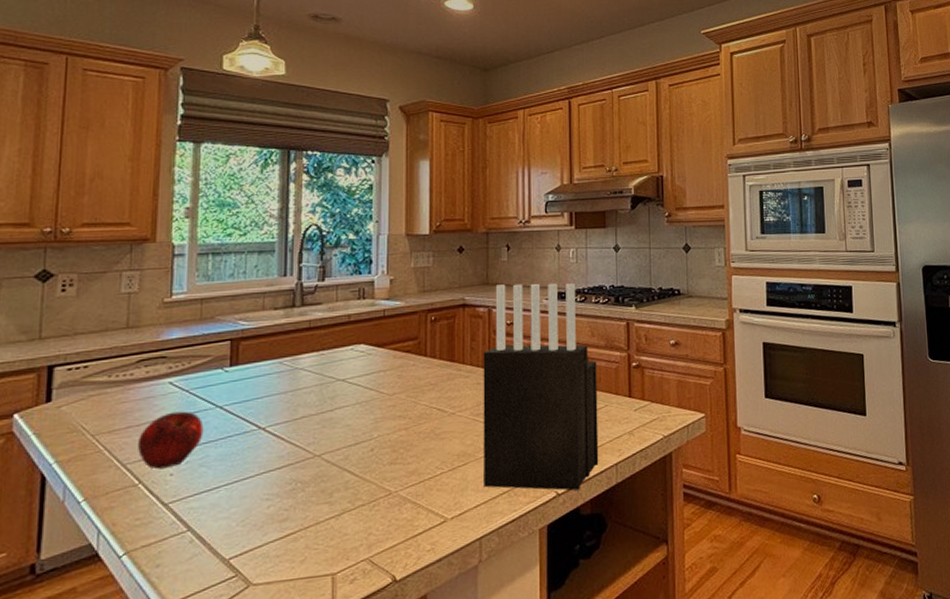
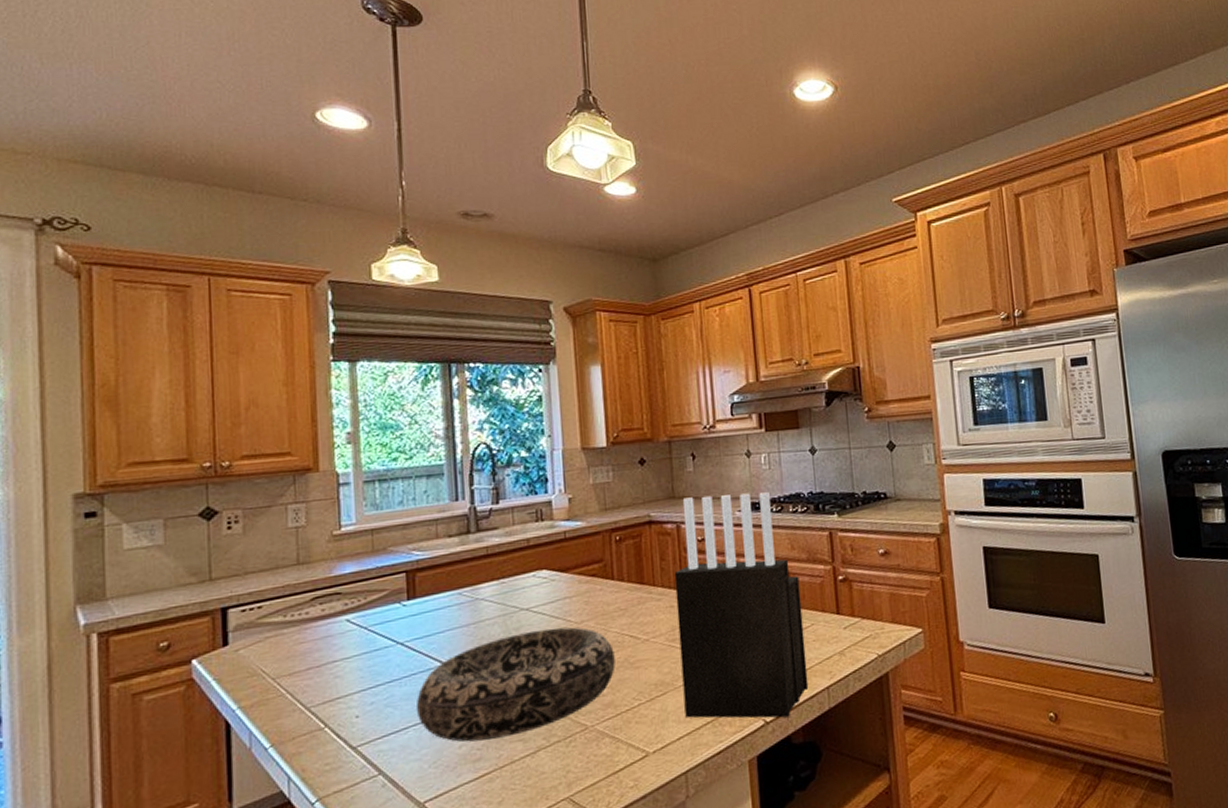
apple: present [138,411,204,470] -> none [320,649,386,712]
decorative bowl: none [229,398,422,503] -> present [415,627,616,742]

